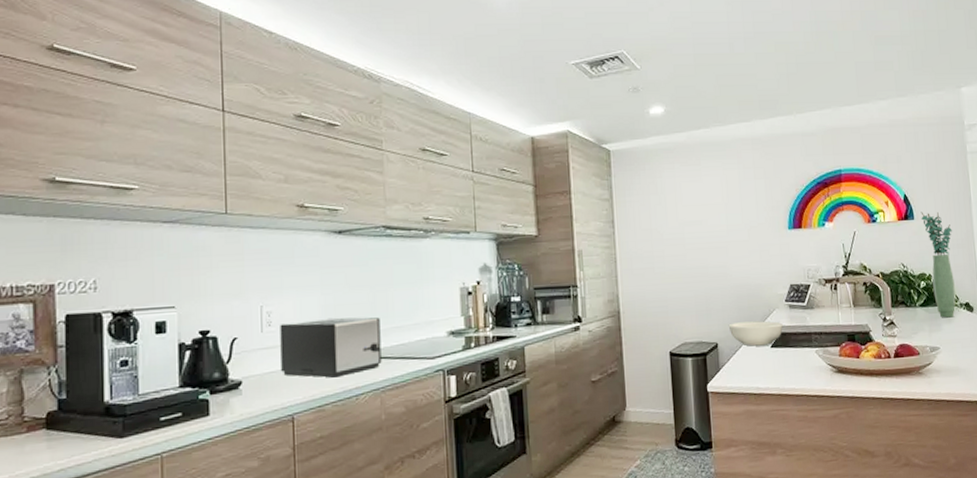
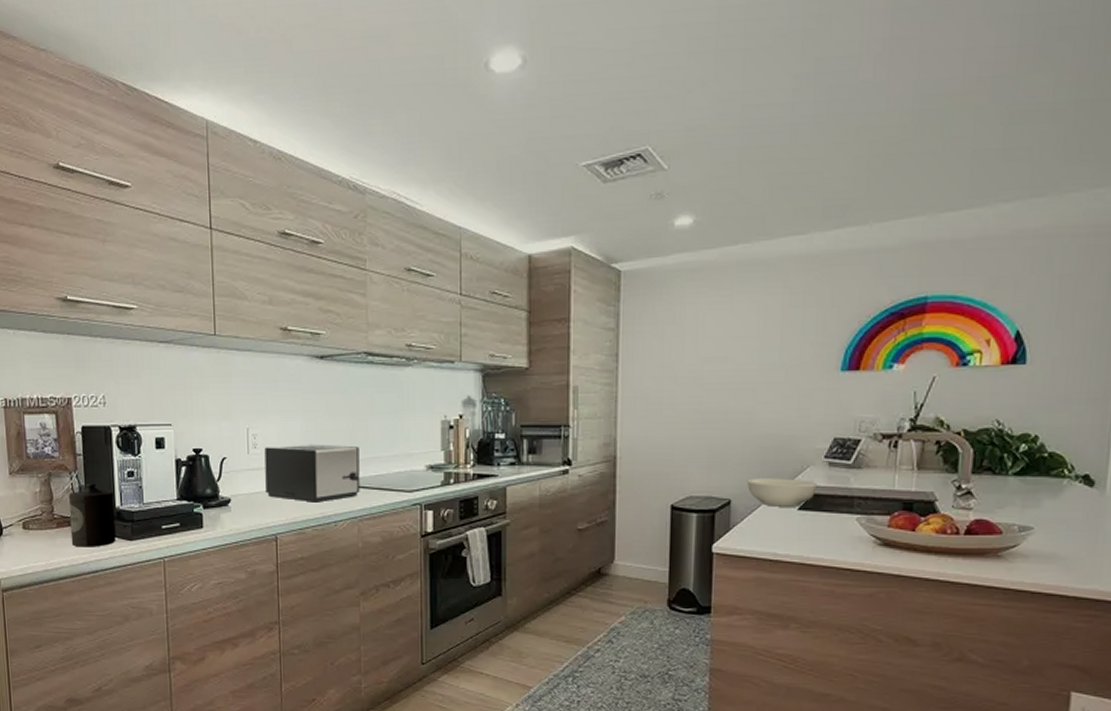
canister: none [44,377,103,452] -> present [68,483,116,547]
vase: present [920,212,956,318] -> none [1037,354,1082,492]

